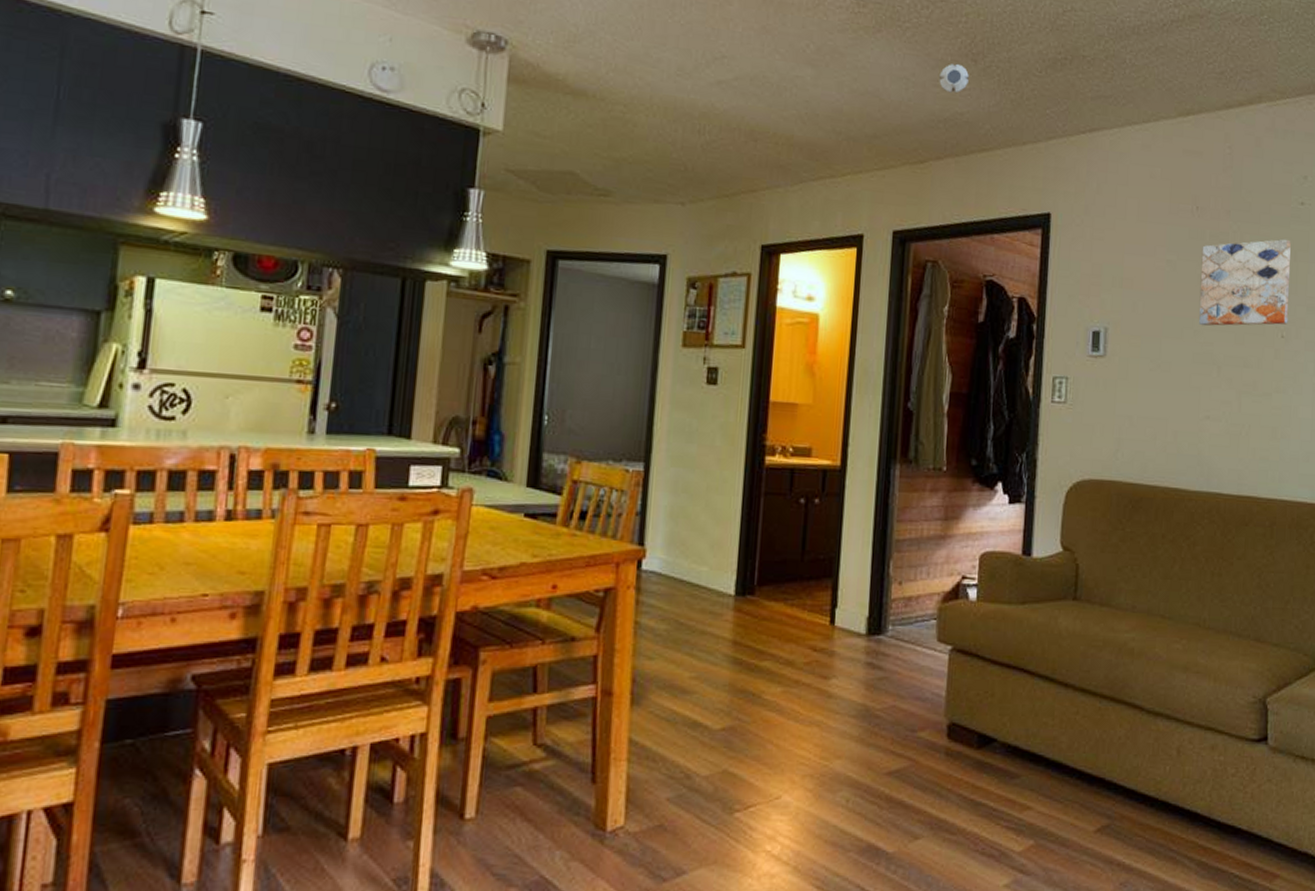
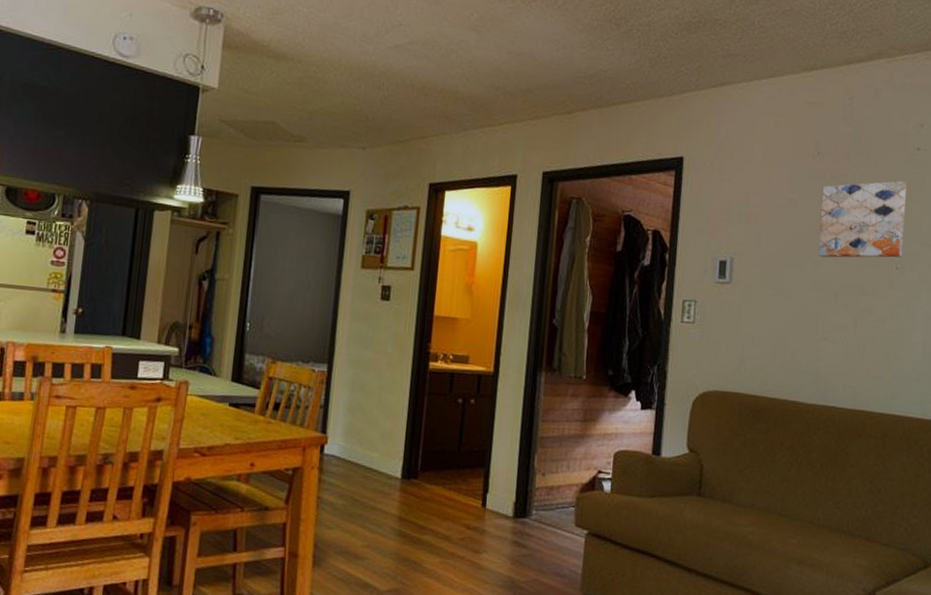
smoke detector: present [939,63,969,94] -> none [586,27,612,53]

